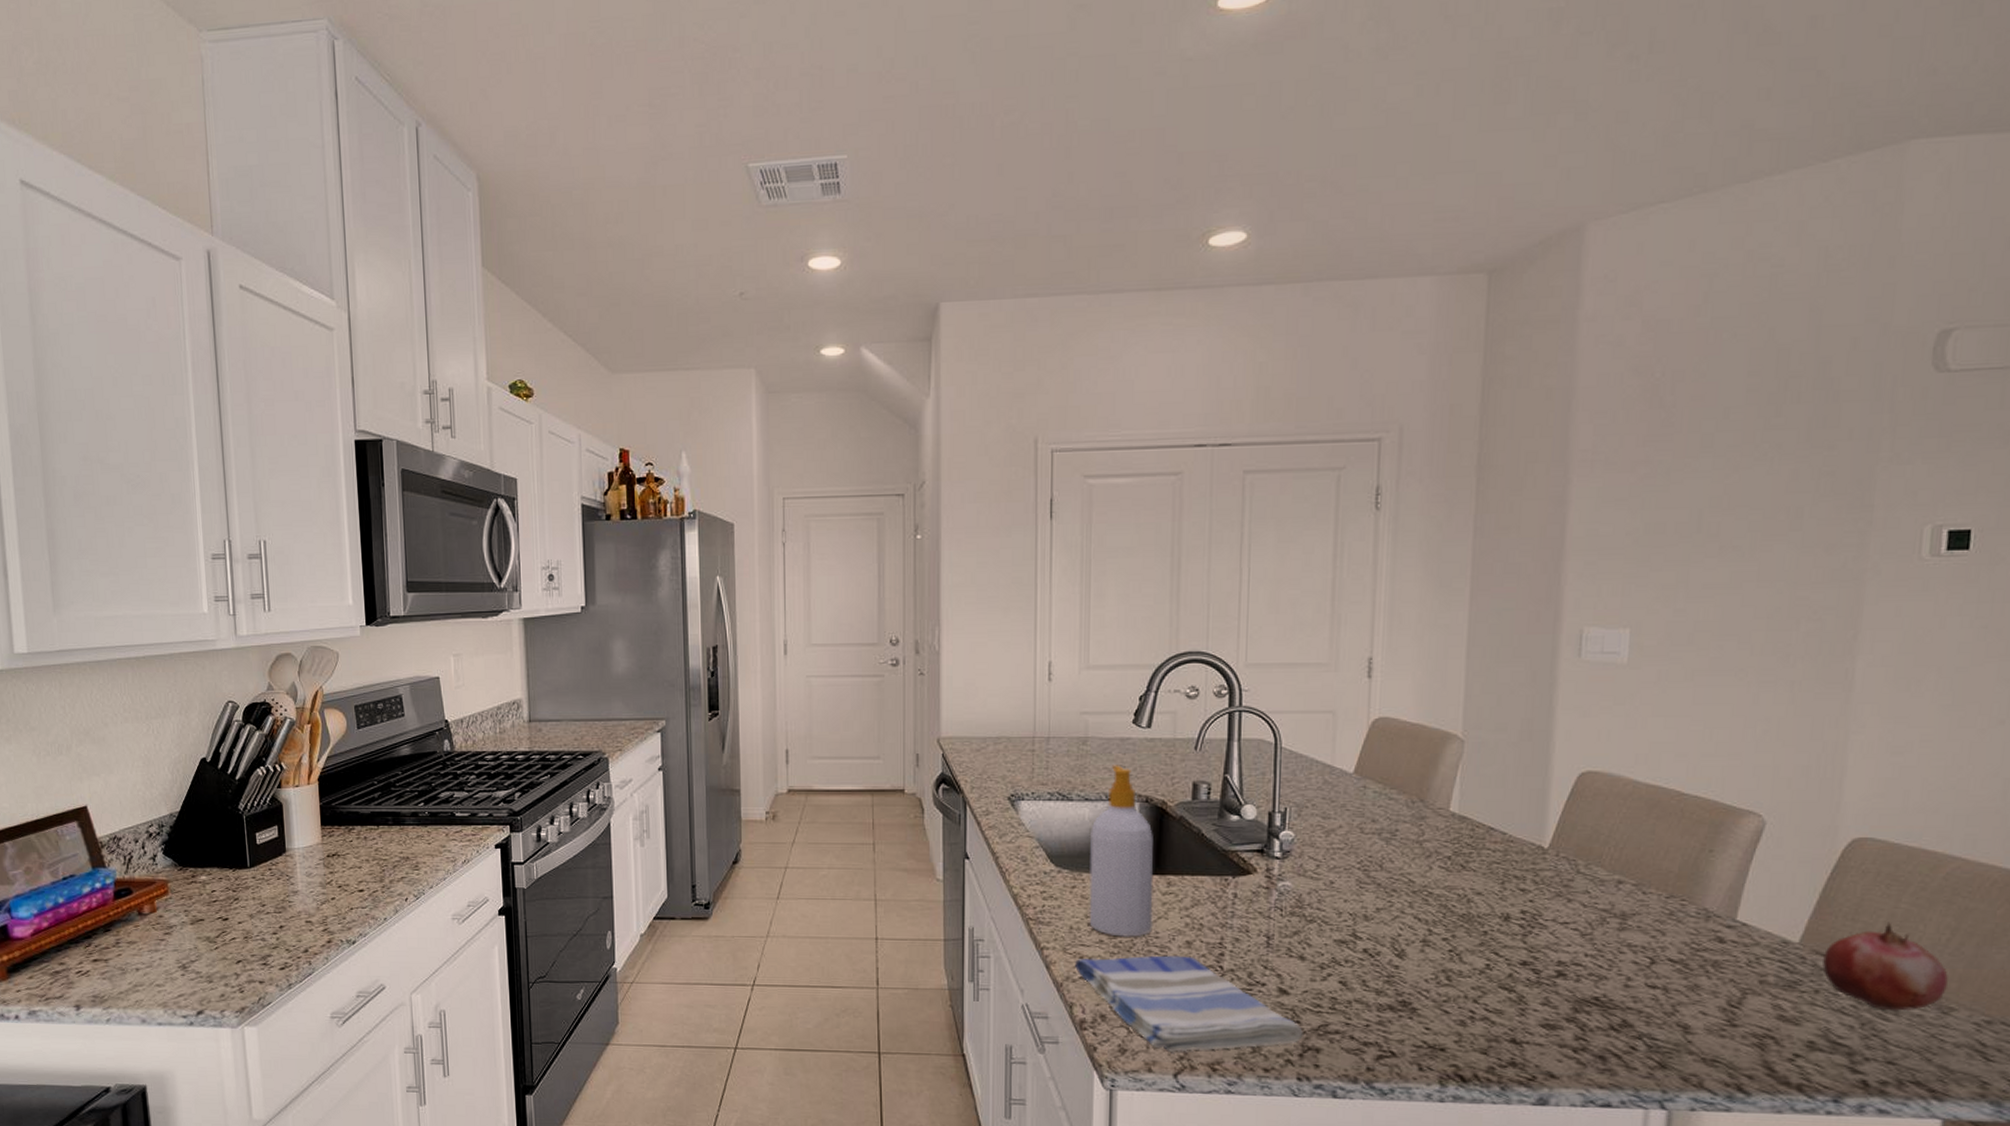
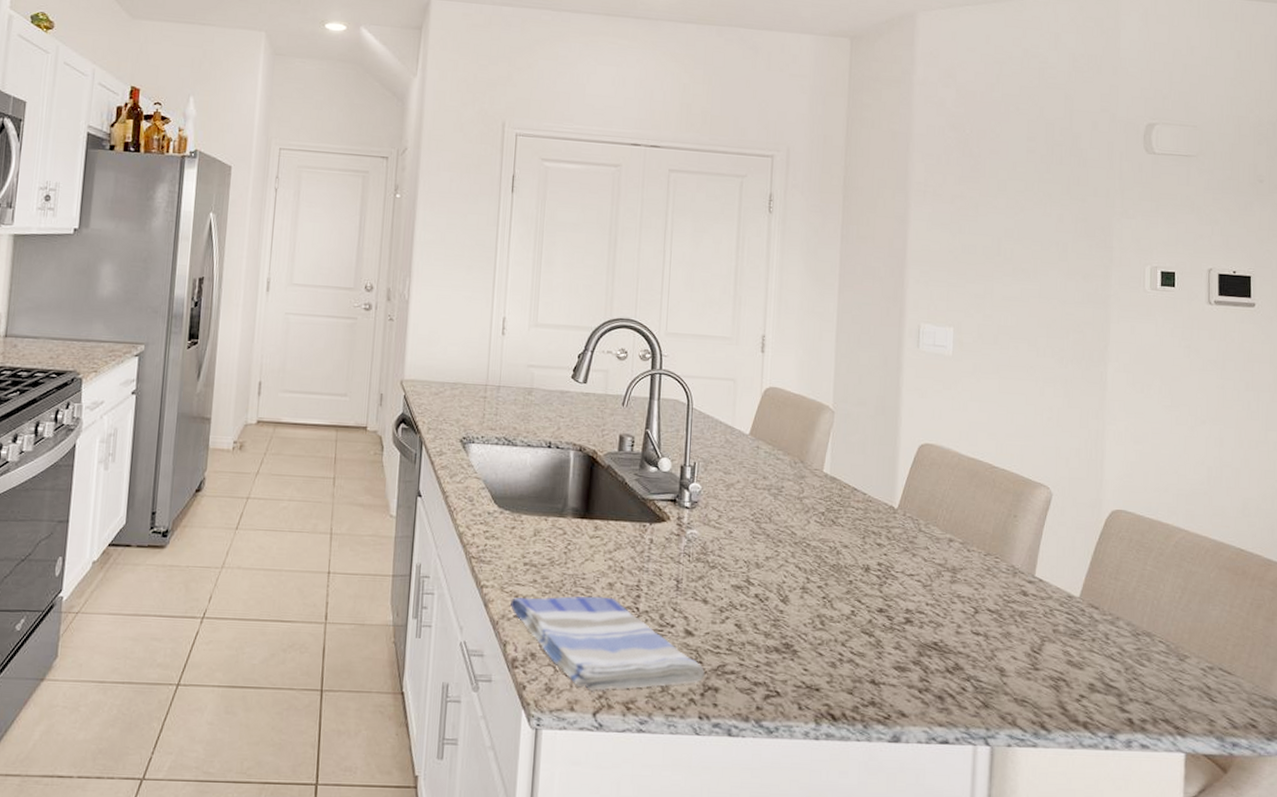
soap bottle: present [1089,765,1154,937] -> none [525,415,585,578]
fruit: present [1822,922,1948,1011] -> none [1096,581,1182,658]

